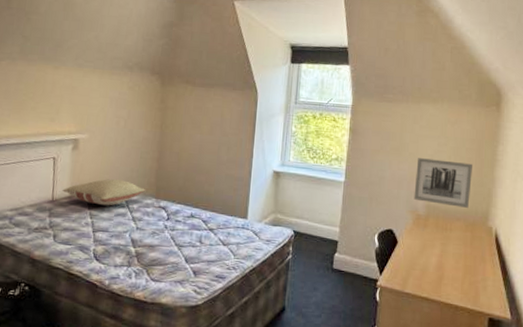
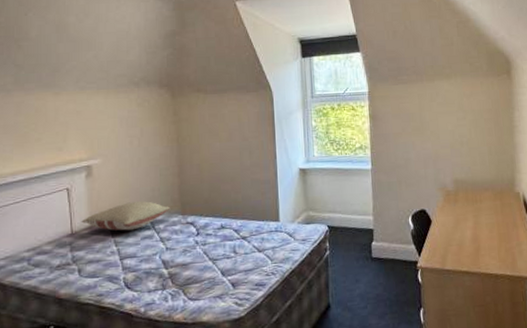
wall art: present [414,158,472,208] -> none [439,133,495,178]

